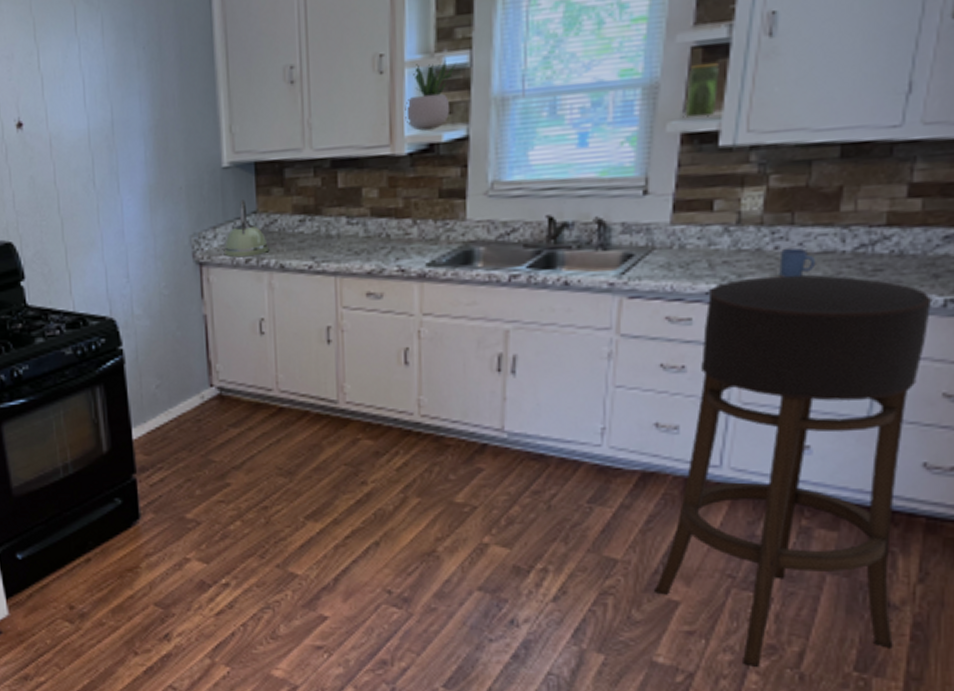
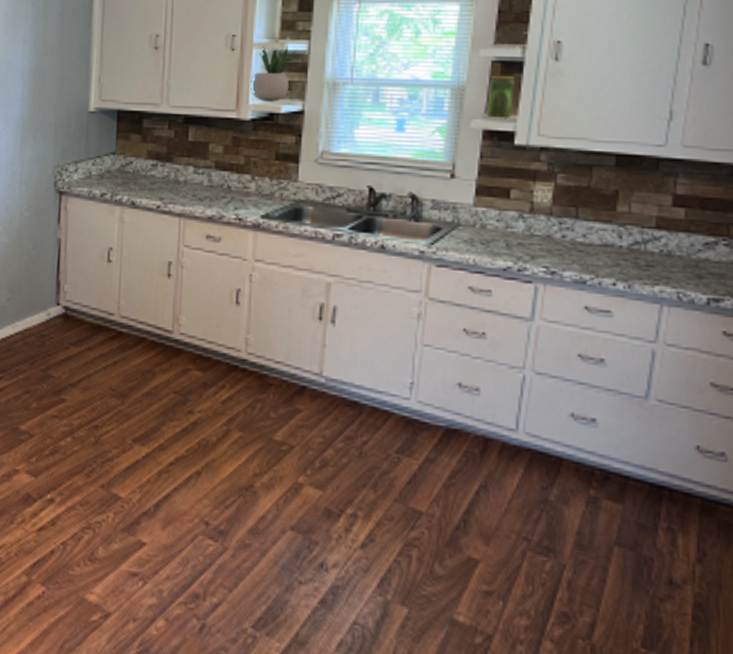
kettle: present [223,200,270,258] -> none [82,141,124,192]
bar stool: present [655,274,933,667] -> none [456,260,698,634]
mug: present [779,247,815,278] -> none [566,237,596,265]

